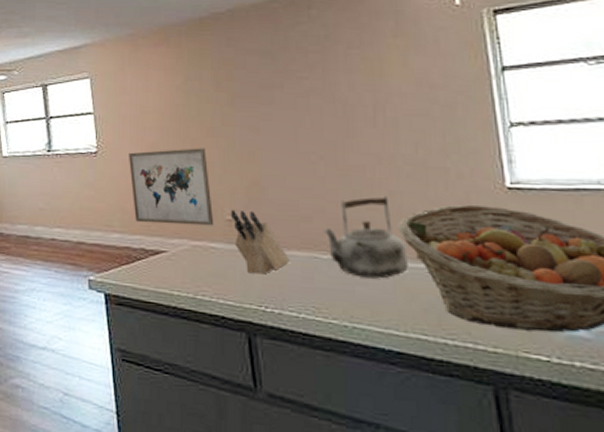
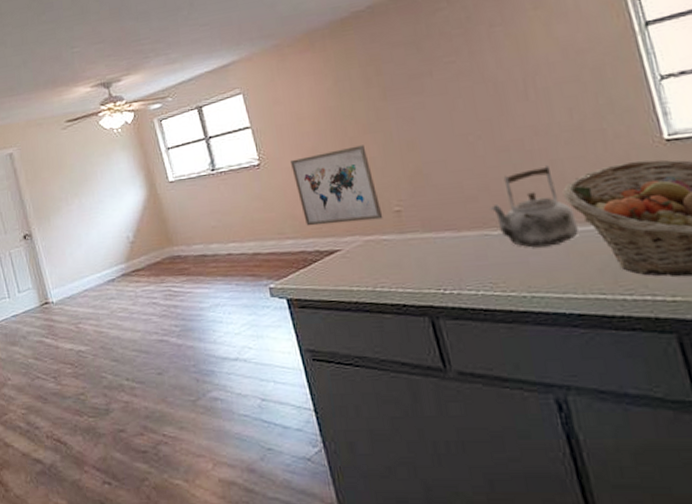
knife block: present [231,209,291,275] -> none [398,199,463,260]

